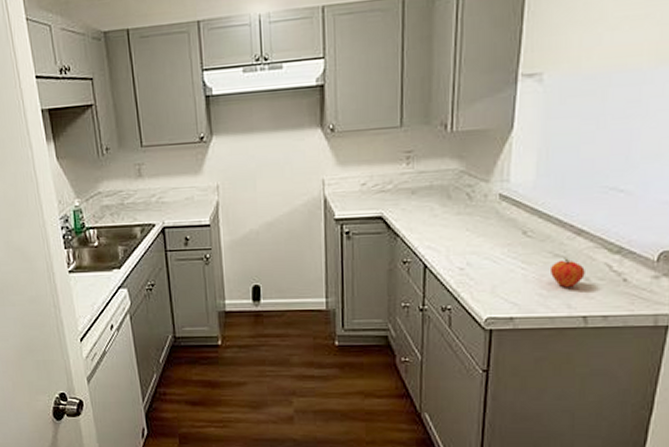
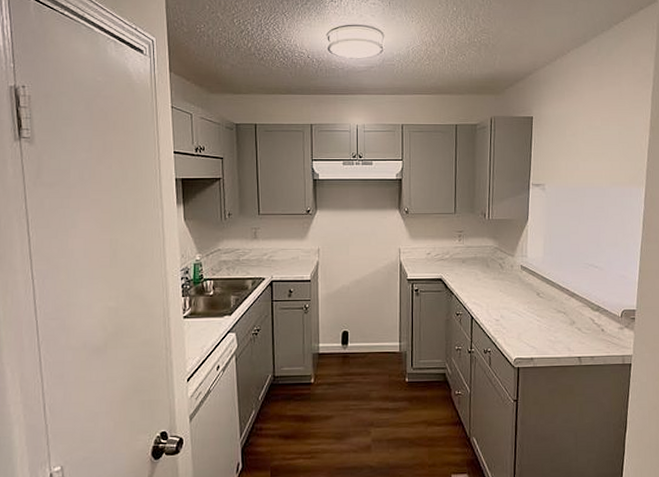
fruit: present [549,258,585,288] -> none [555,313,578,336]

